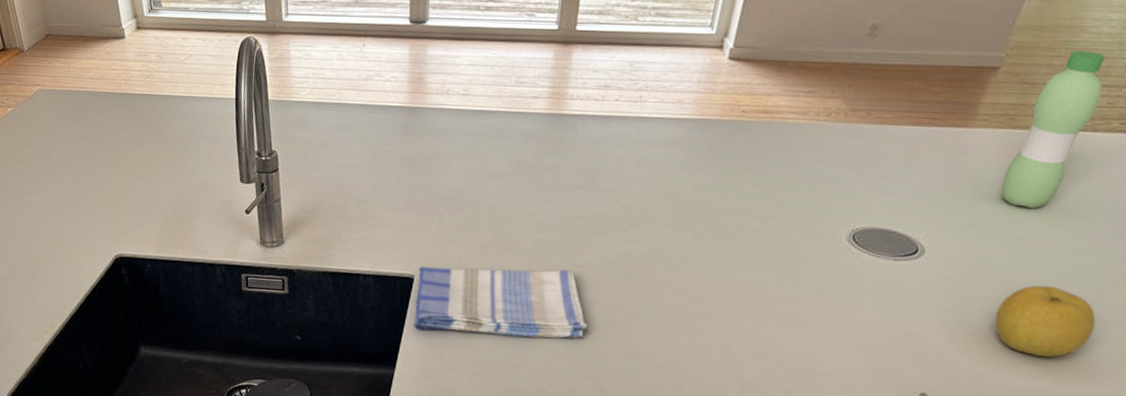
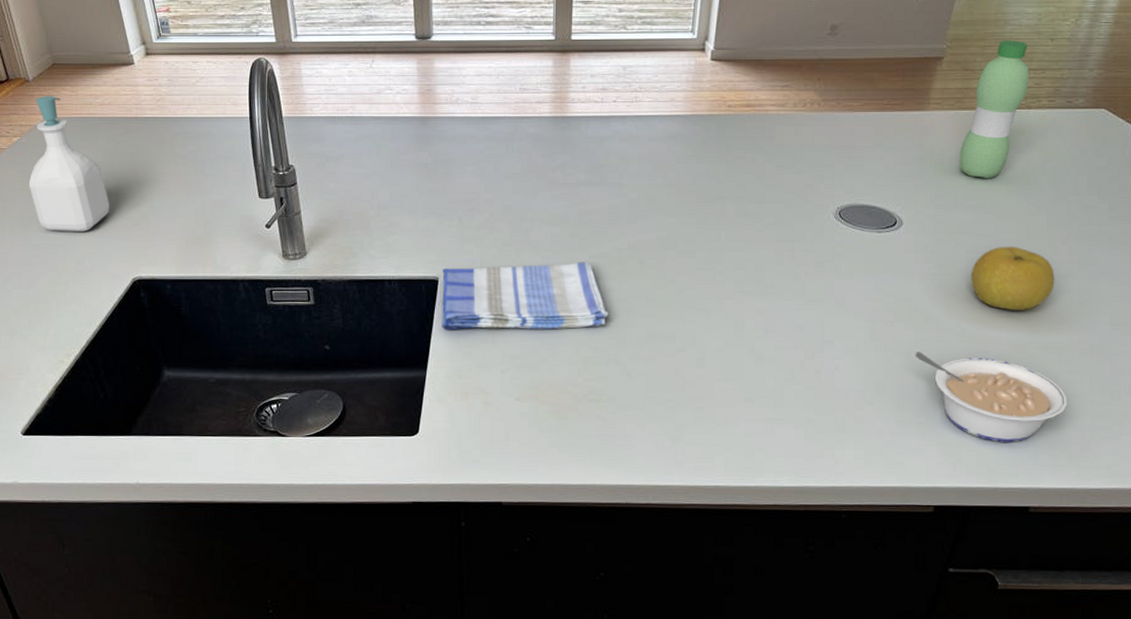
soap bottle: none [21,67,96,206] -> present [29,96,109,231]

